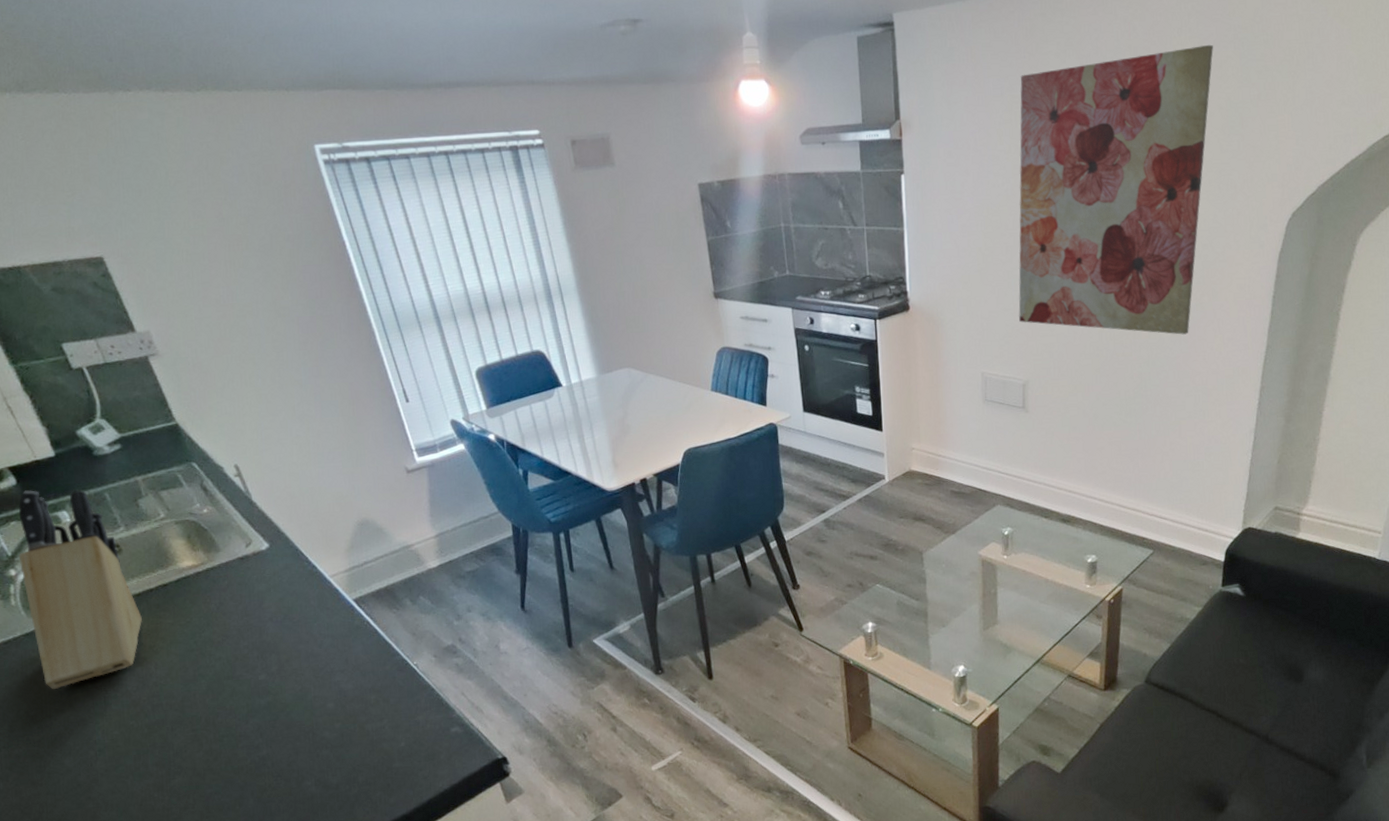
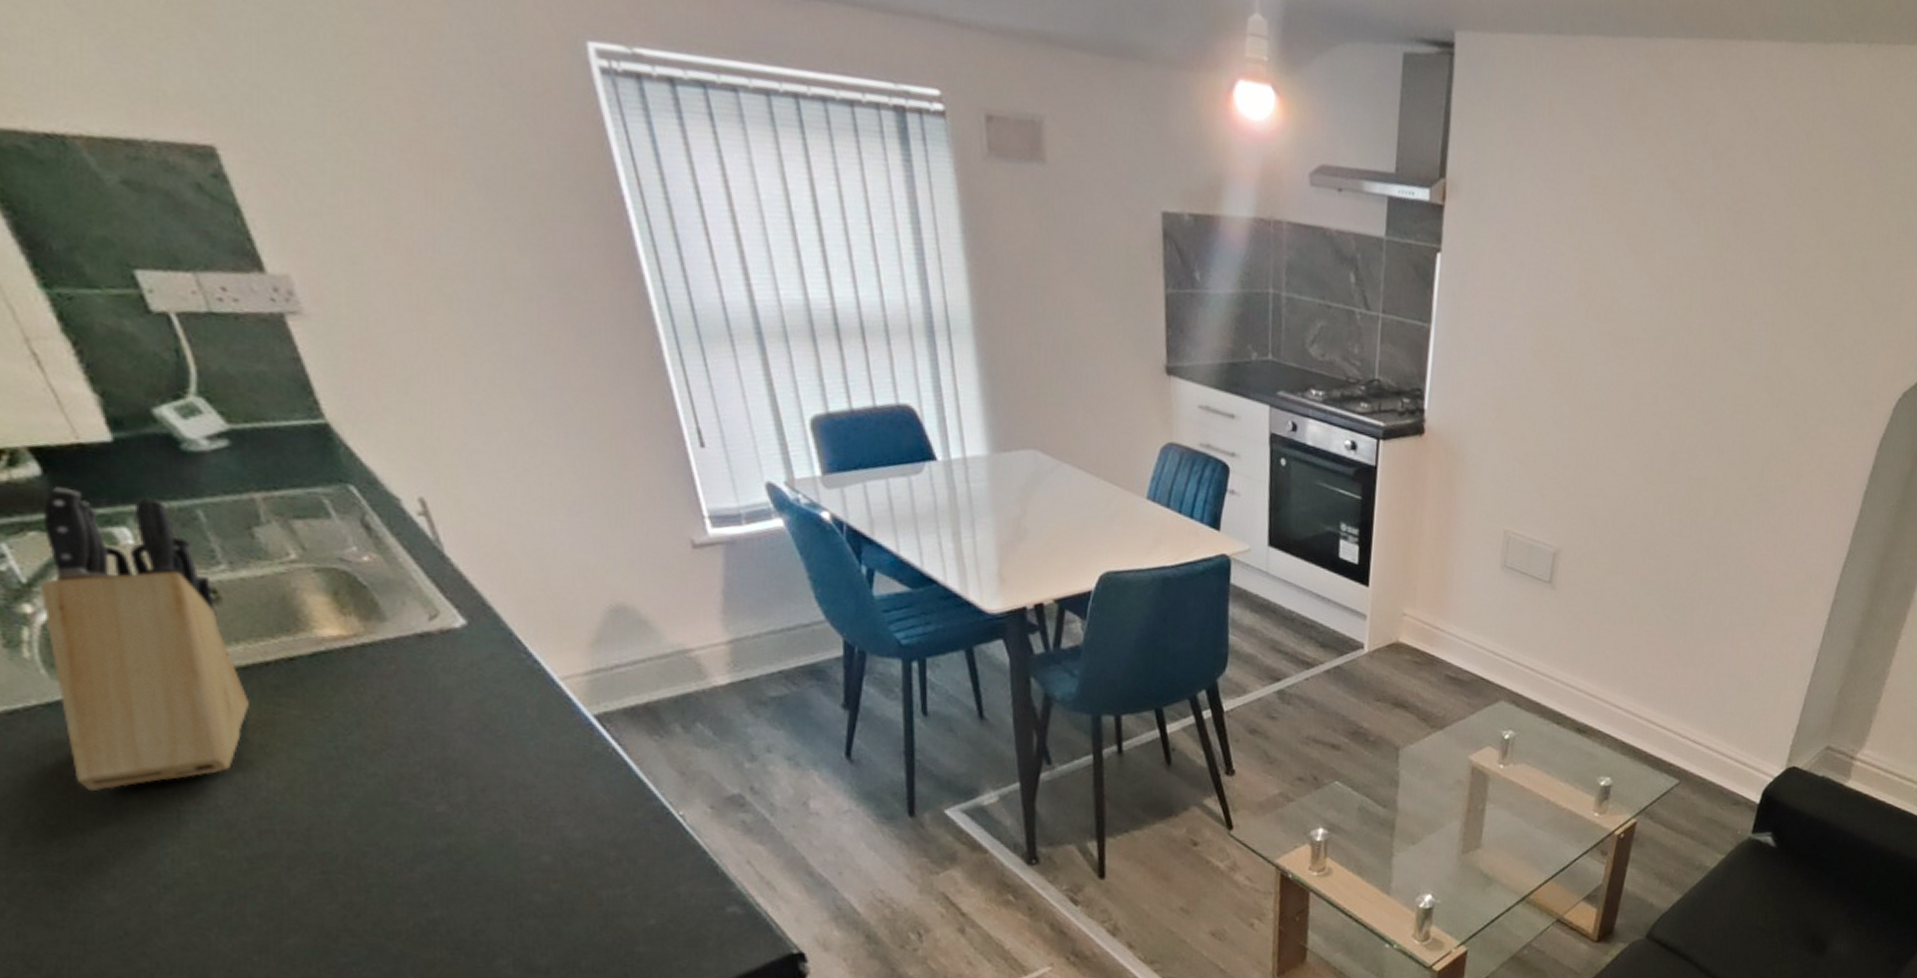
wall art: present [1018,44,1213,335] -> none [1560,150,1846,522]

